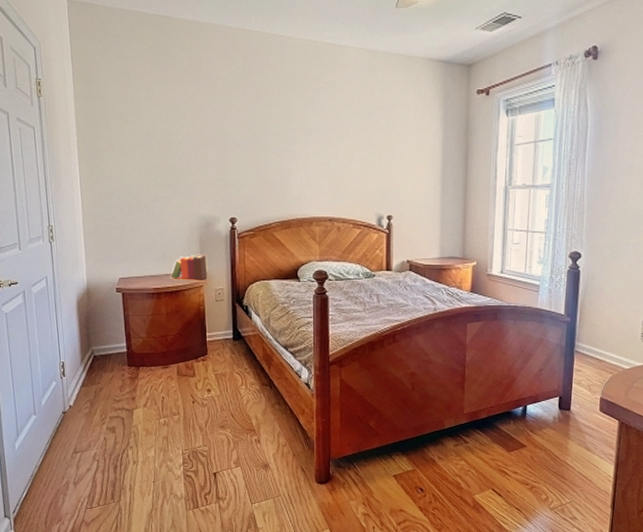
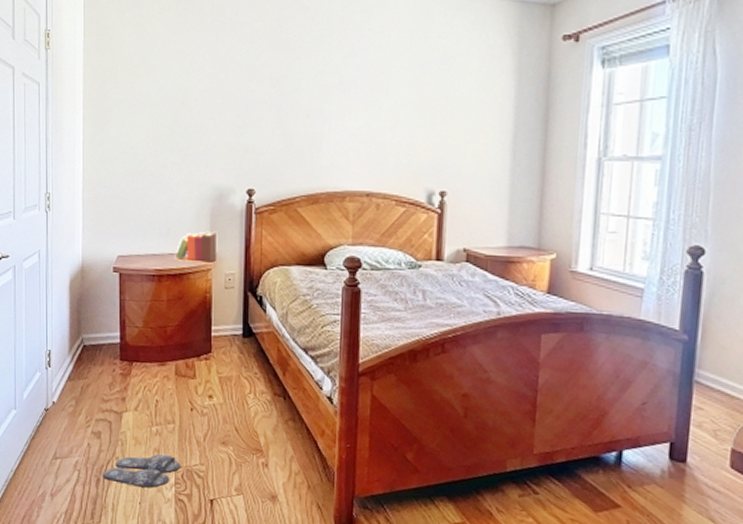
slippers: none [120,440,188,469] -> present [103,454,182,488]

